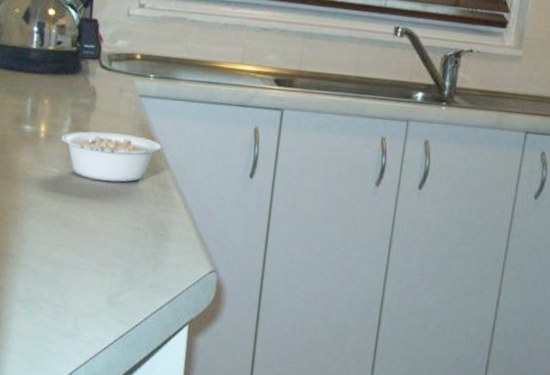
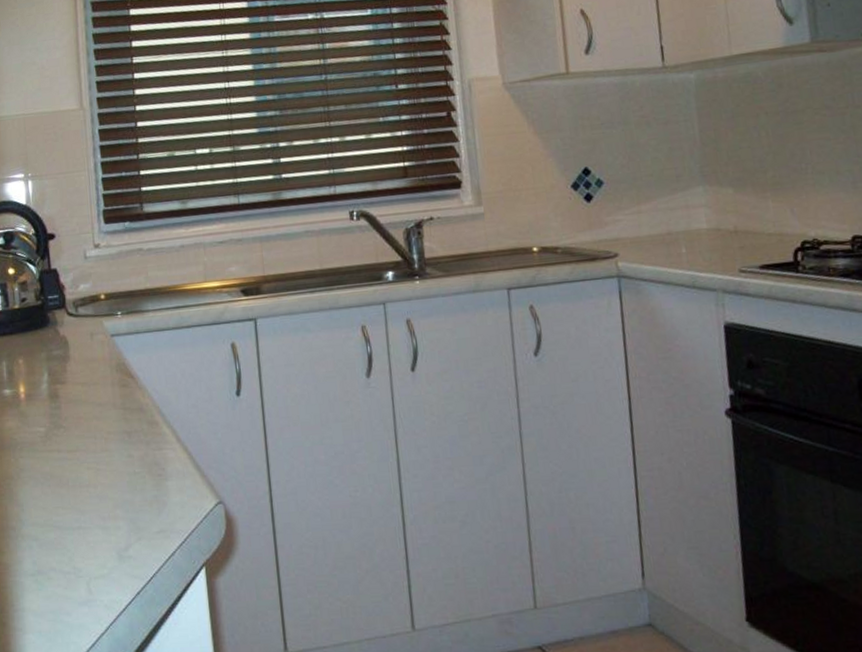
legume: present [61,131,167,182] -> none [42,377,148,431]

